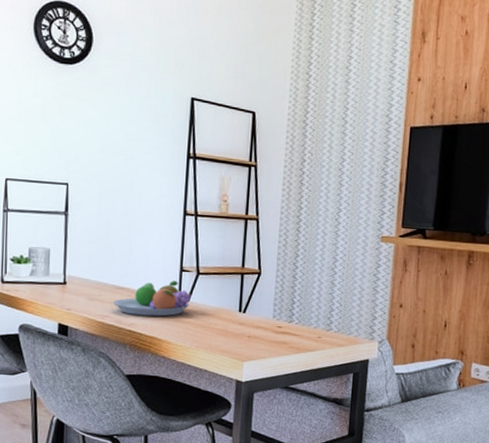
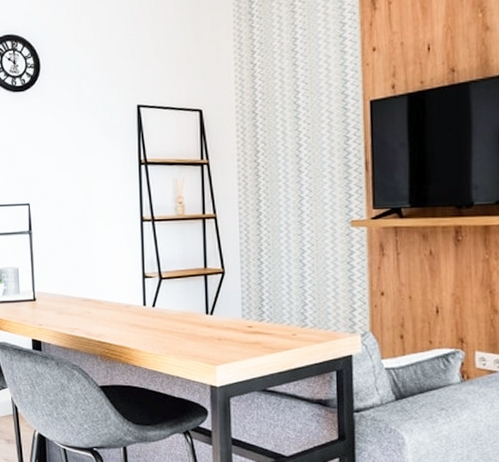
fruit bowl: present [112,281,191,317] -> none [80,288,156,326]

